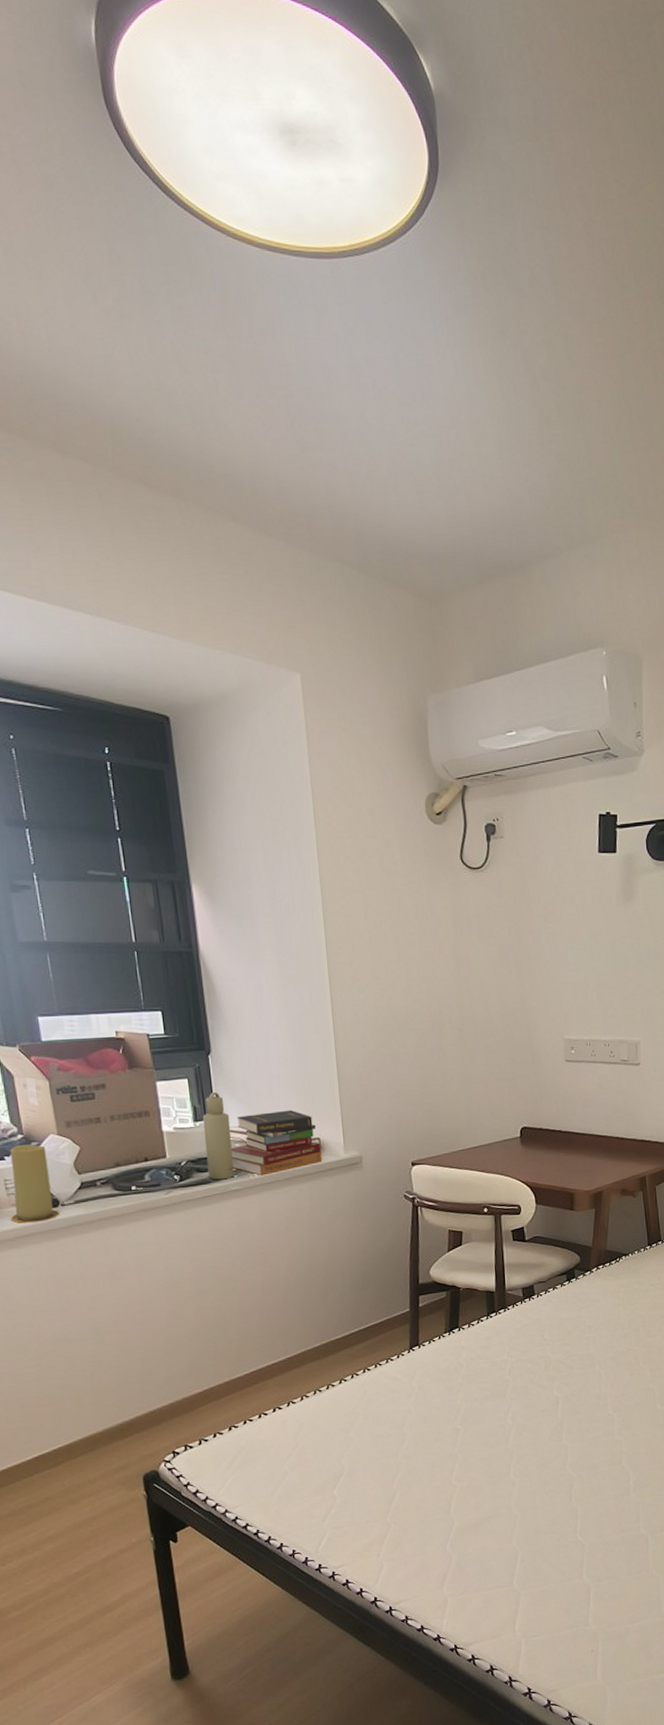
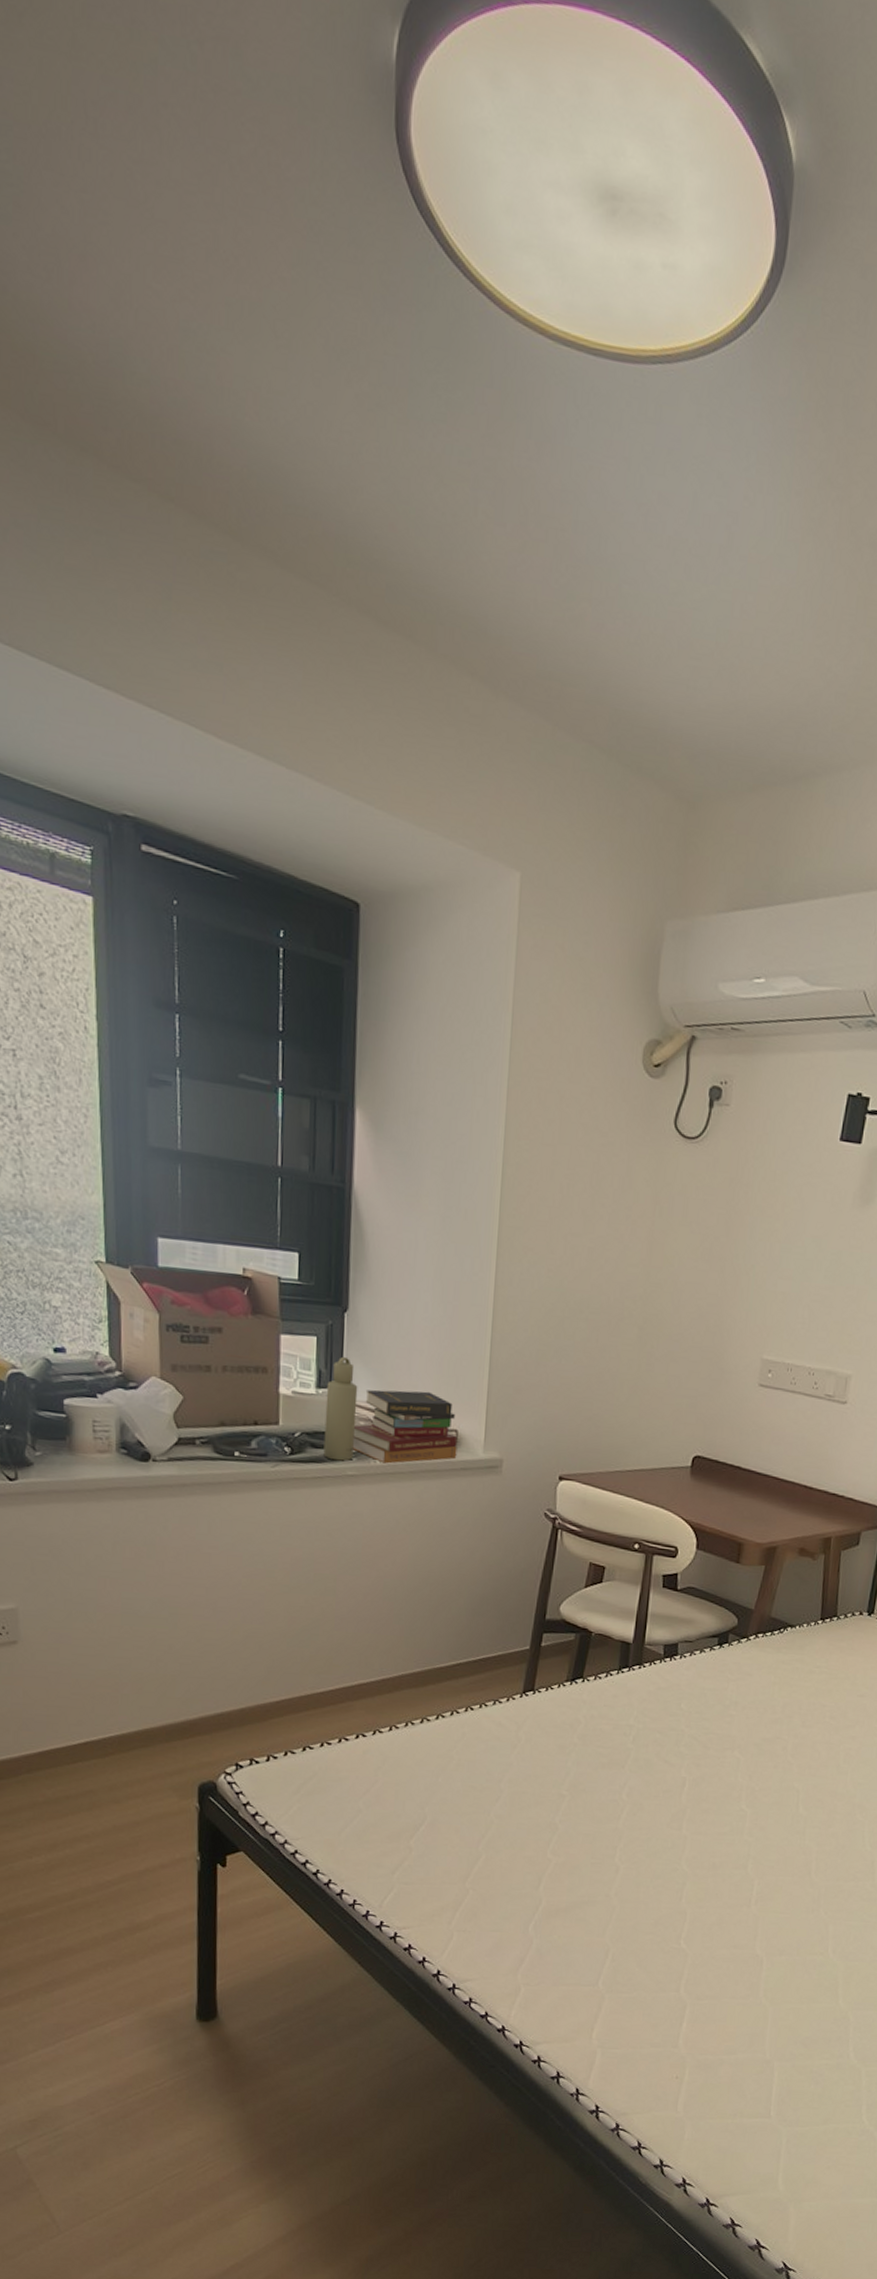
candle: present [10,1144,59,1224] -> none [93,1383,149,1477]

